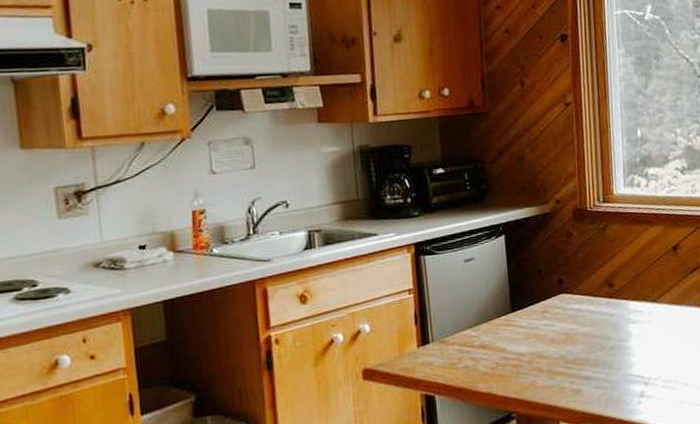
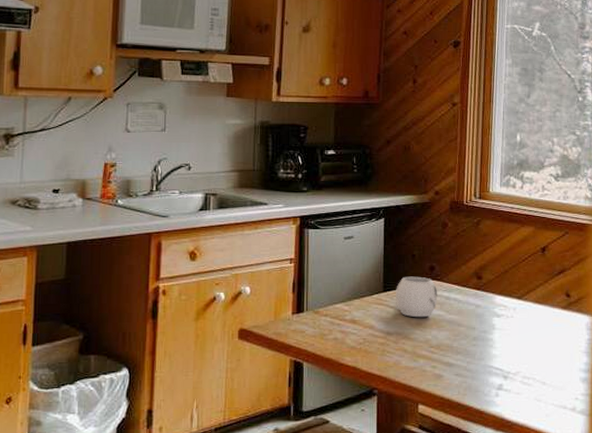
mug: none [524,291,570,335] -> present [396,276,438,318]

